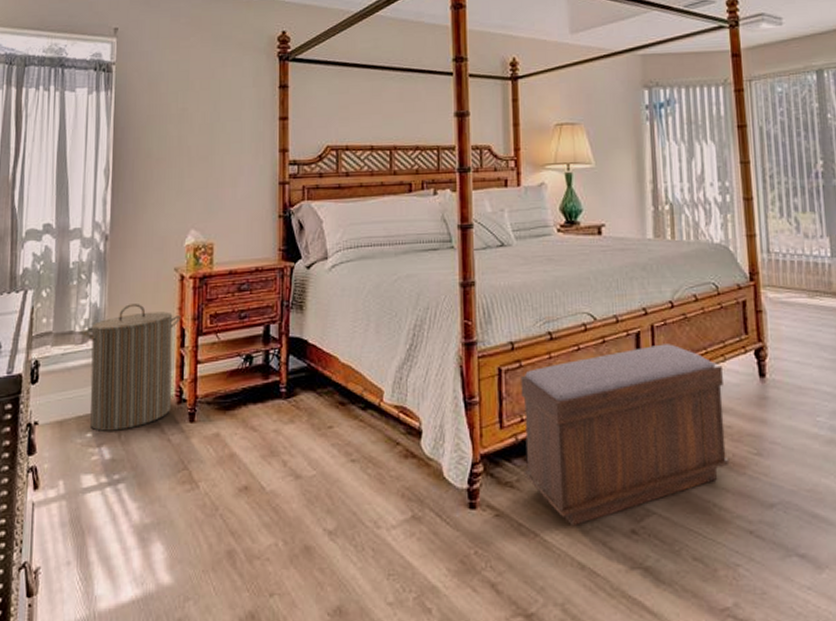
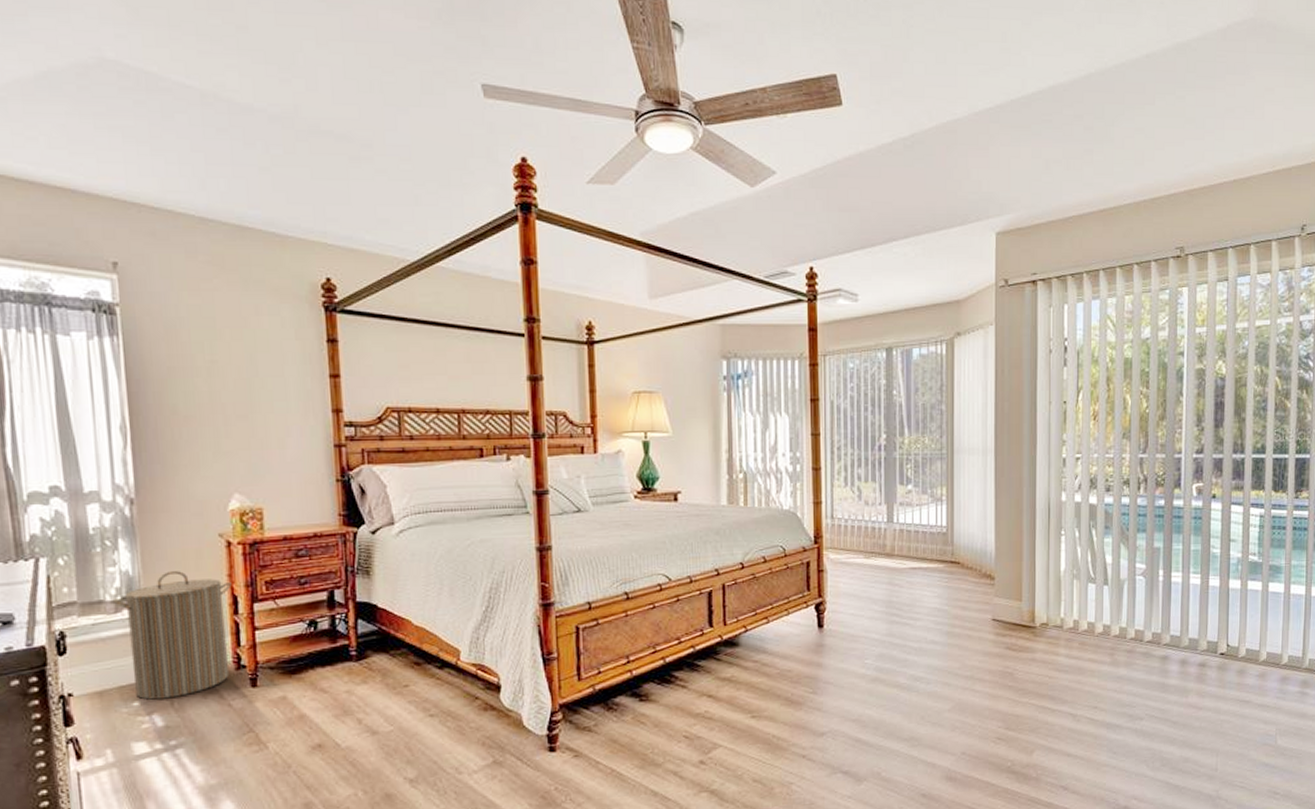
bench: present [521,344,730,527] -> none [598,601,788,761]

